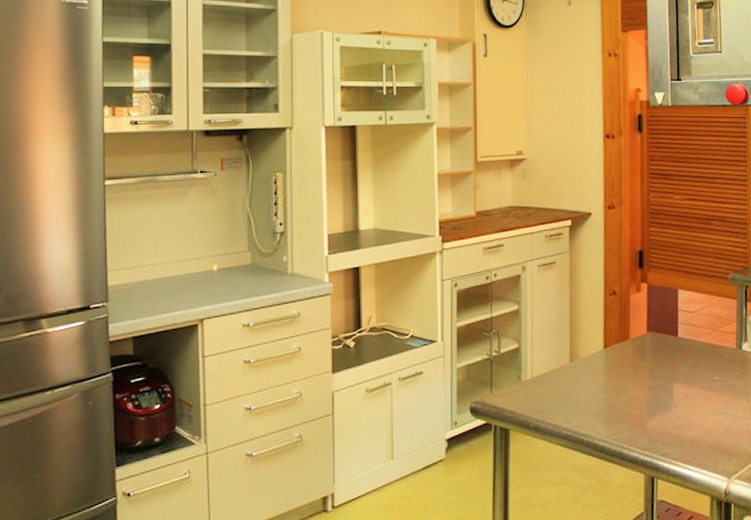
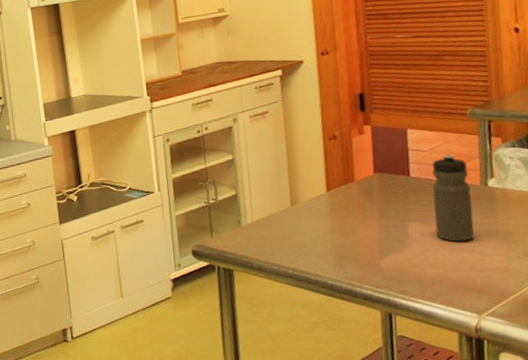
water bottle: none [696,316,729,404] -> present [432,154,475,242]

